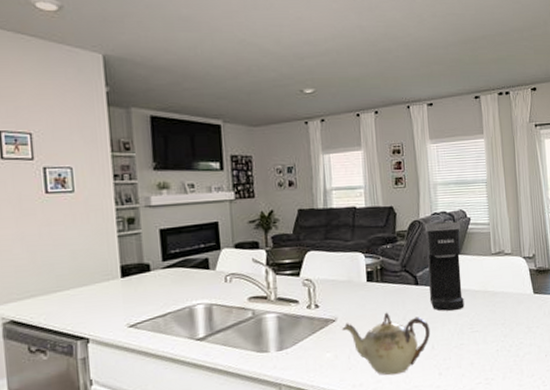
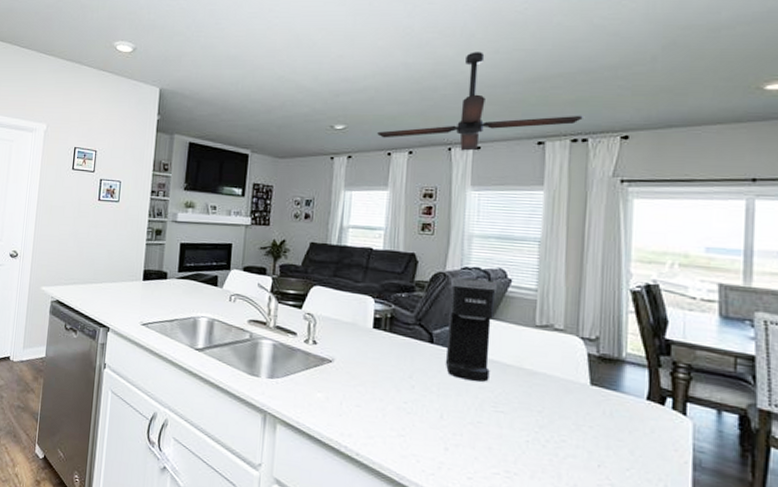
teapot: present [342,312,431,376] -> none [338,365,441,436]
ceiling fan: none [345,15,504,108] -> present [377,52,583,151]

